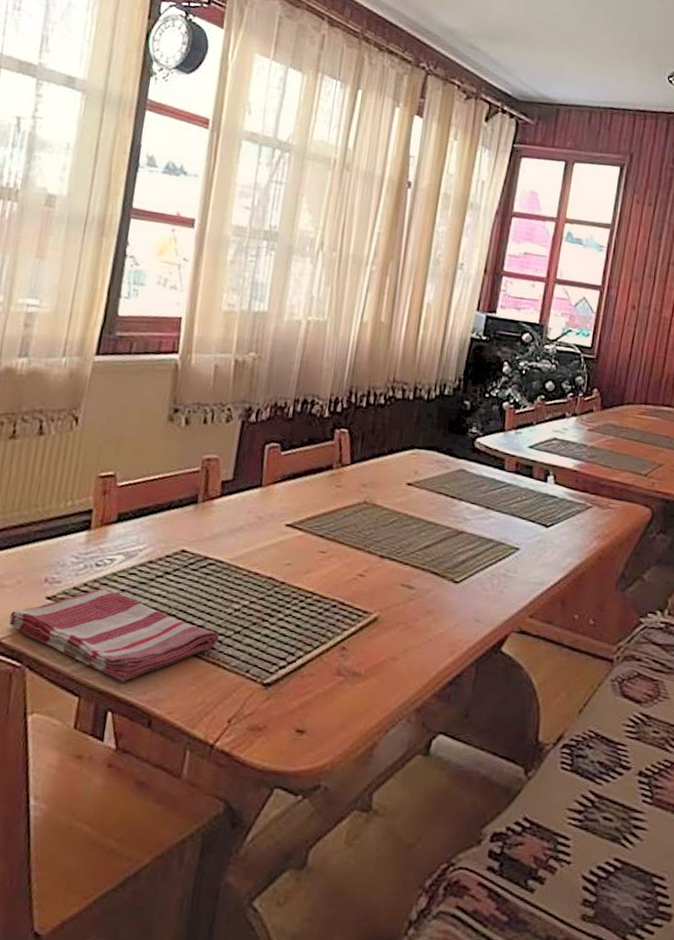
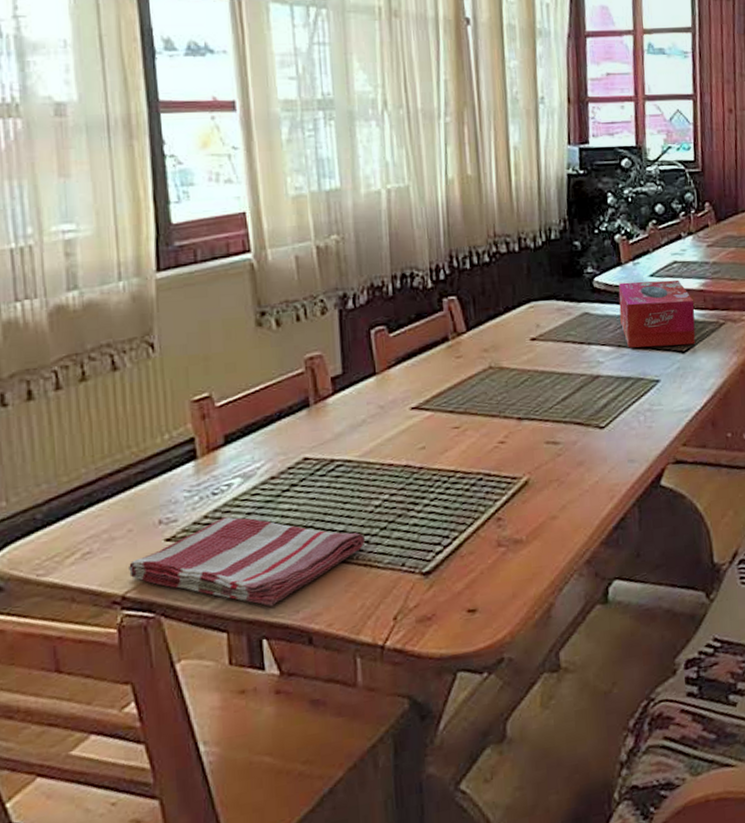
tissue box: none [493,448,567,521] -> present [618,279,696,348]

